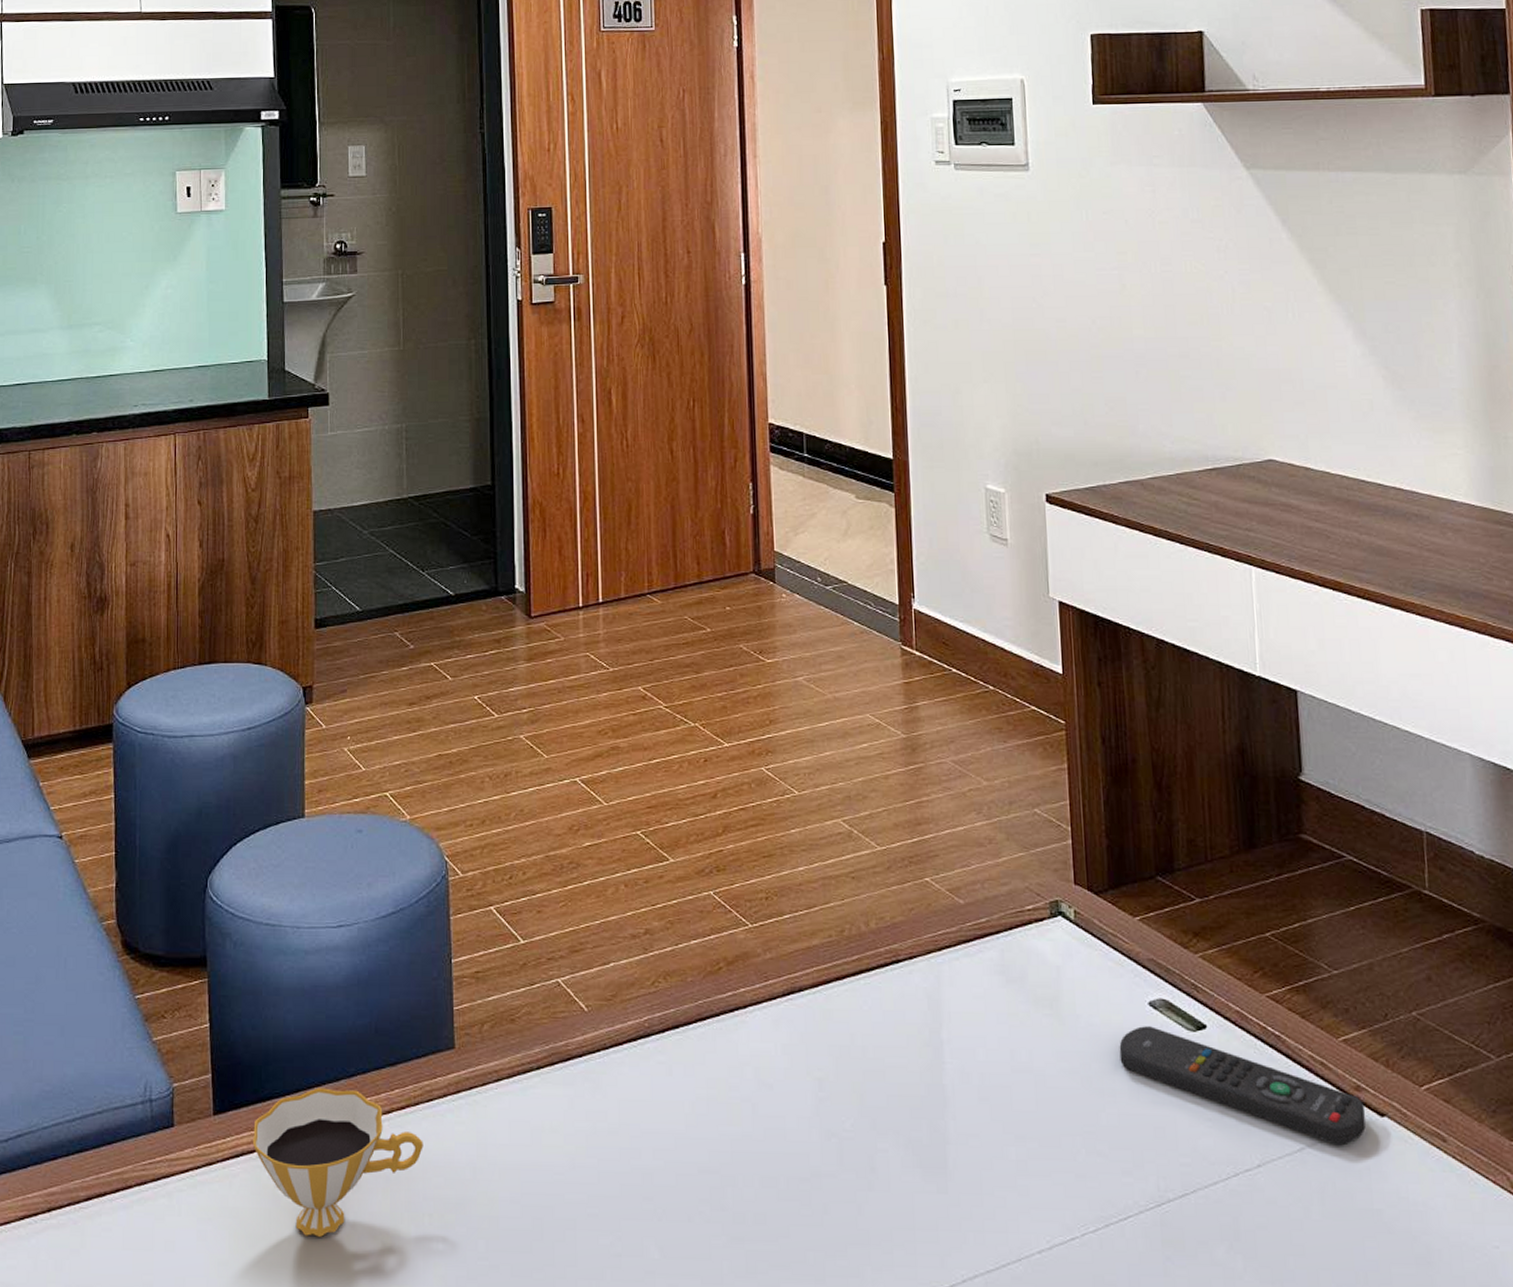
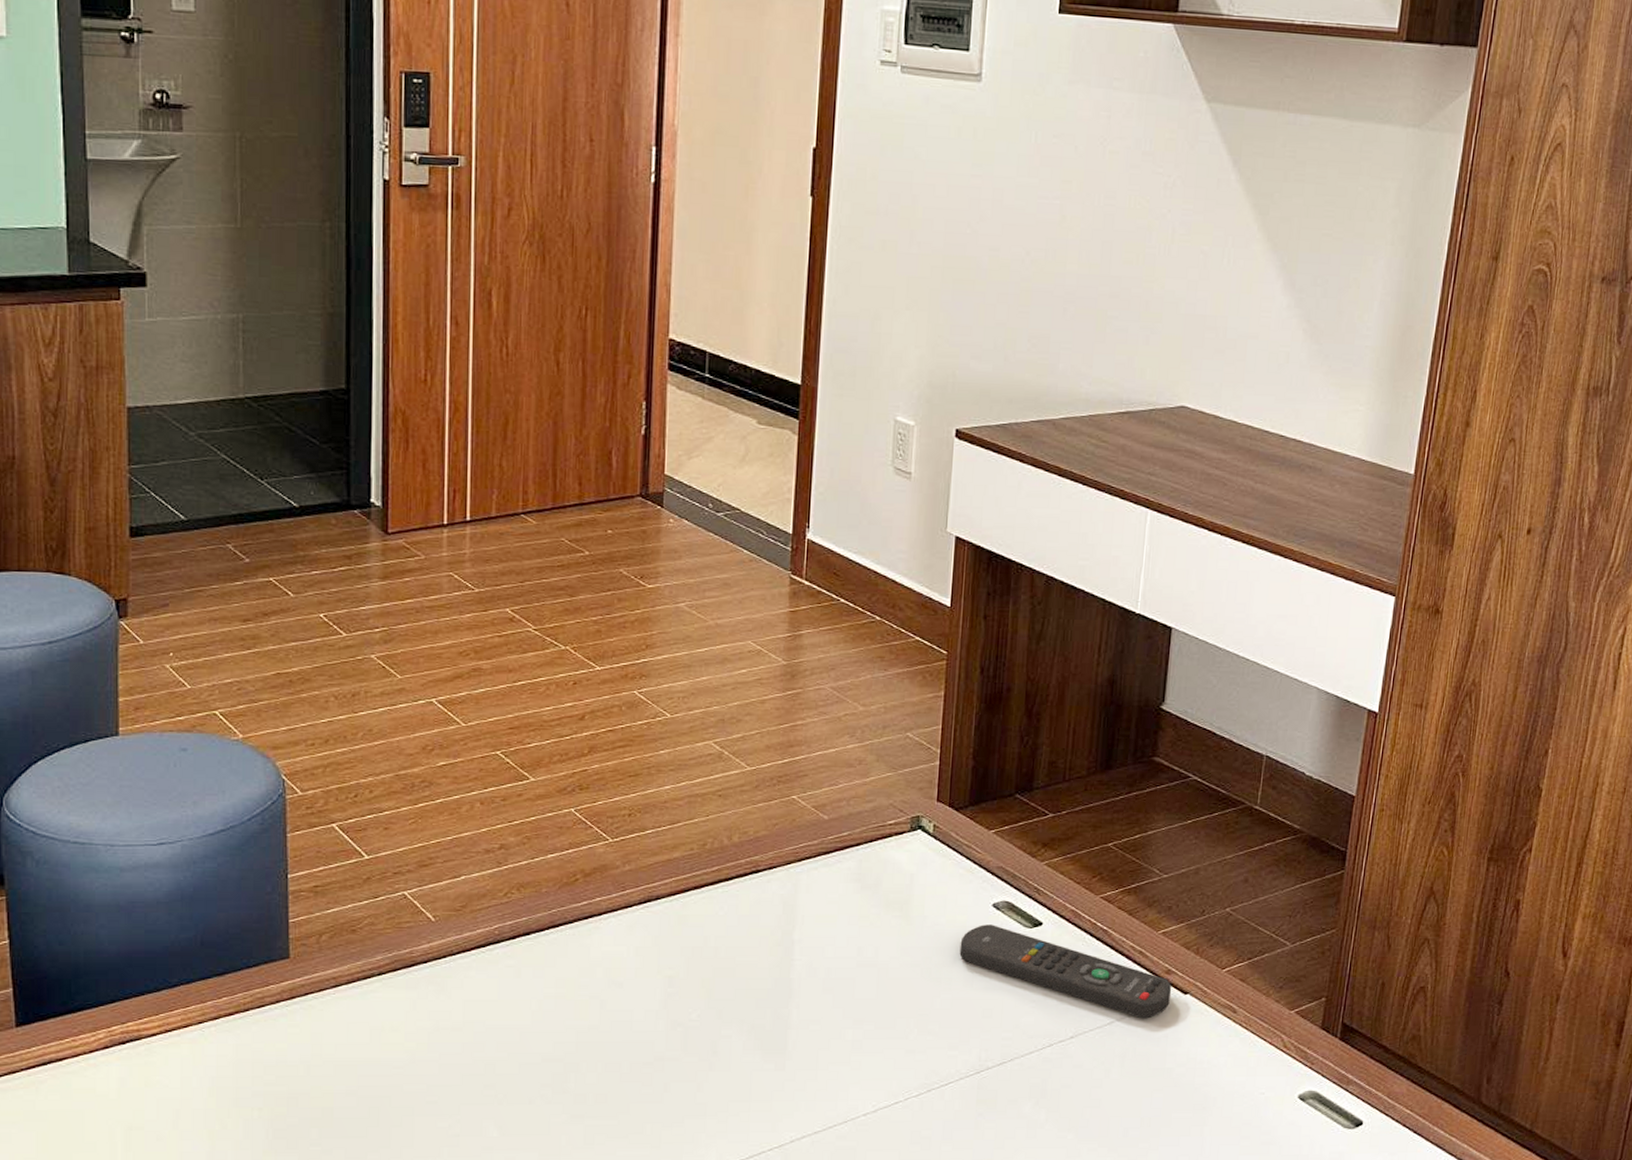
teacup: present [253,1088,423,1237] -> none [62,998,253,1133]

